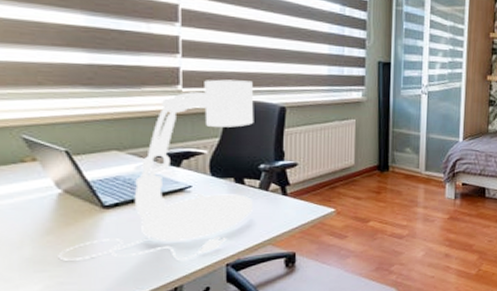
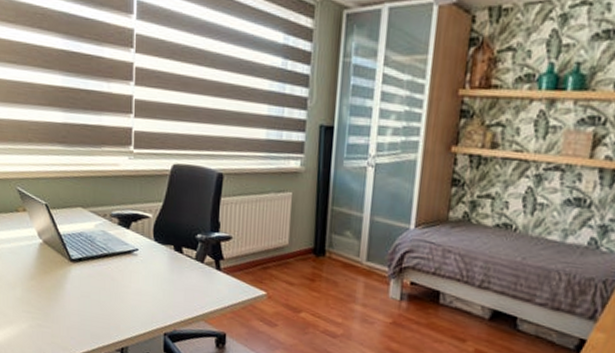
desk lamp: present [58,79,254,261] -> none [39,141,194,322]

